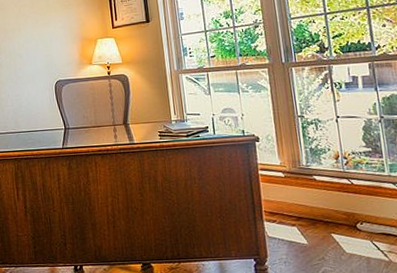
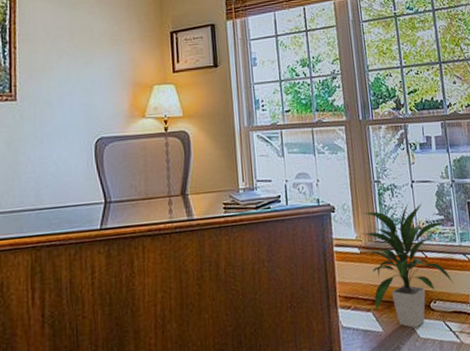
indoor plant: none [283,135,382,244] -> present [359,202,454,329]

